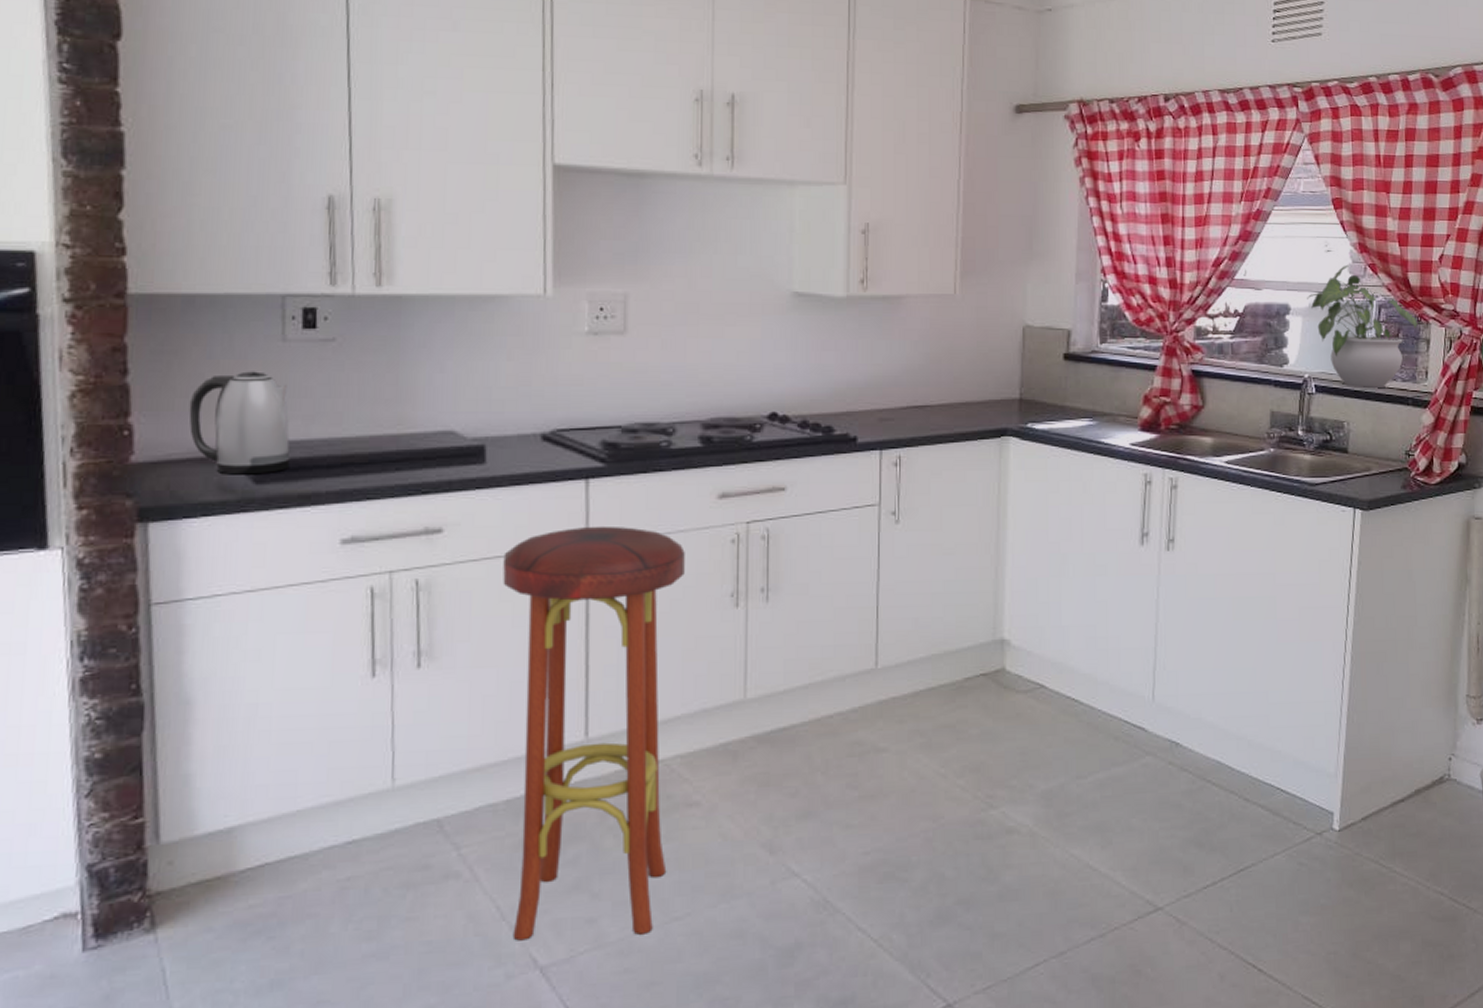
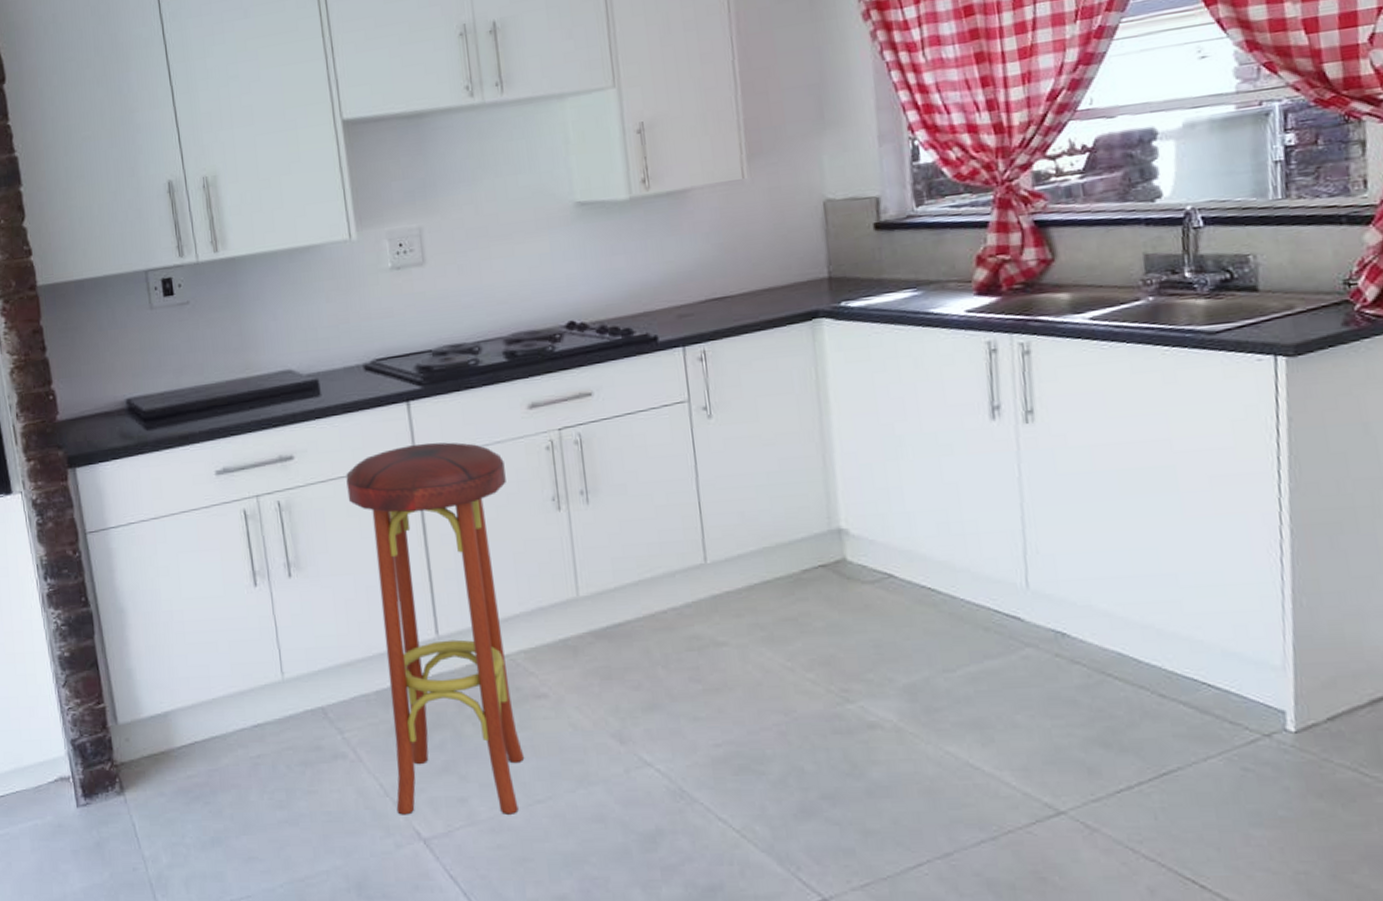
kettle: present [188,371,291,475] -> none [91,336,170,424]
potted plant: present [1307,264,1420,389] -> none [1179,68,1348,214]

